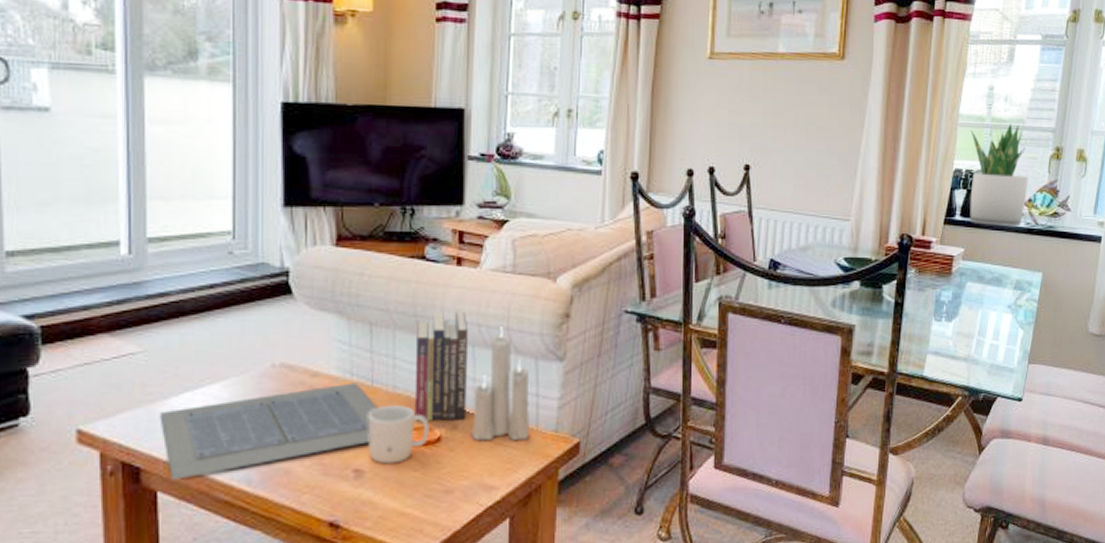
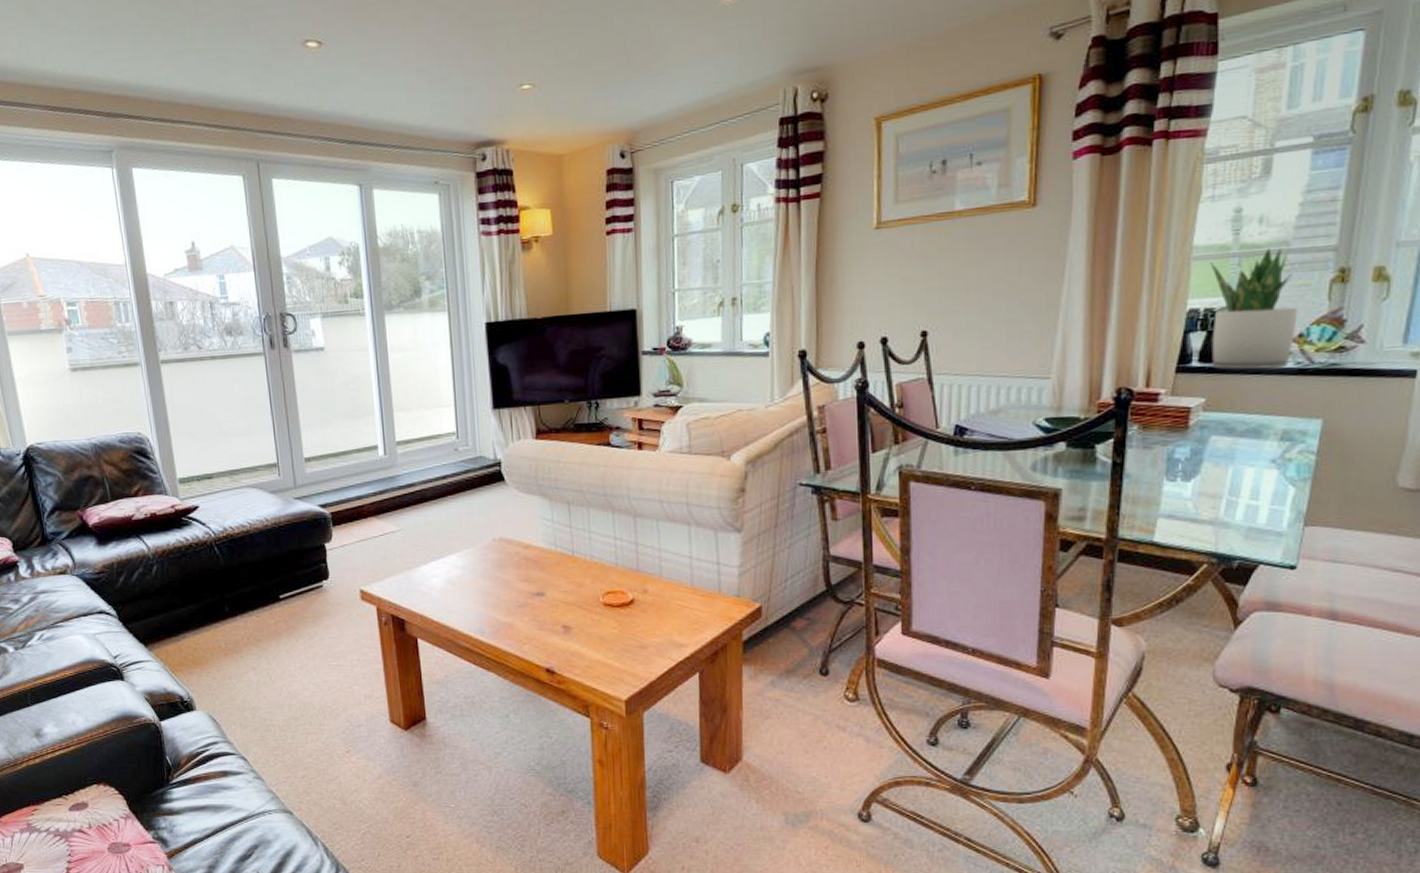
memorial plaque: present [159,382,378,480] -> none [415,553,579,630]
mug: present [367,404,429,464] -> none [571,571,624,622]
books: present [414,312,469,421] -> none [607,491,655,586]
candle: present [471,327,531,442] -> none [659,502,714,605]

